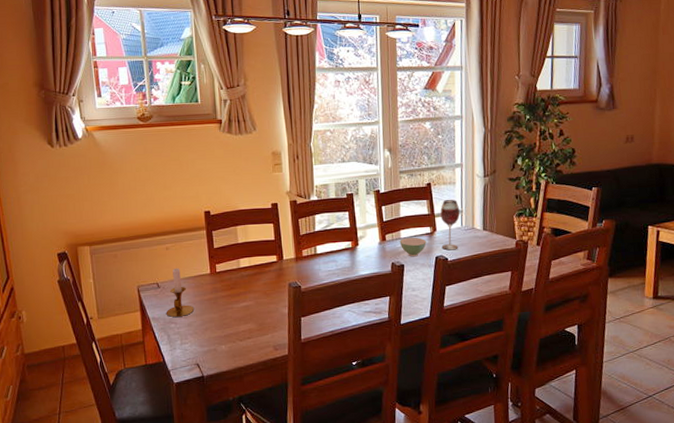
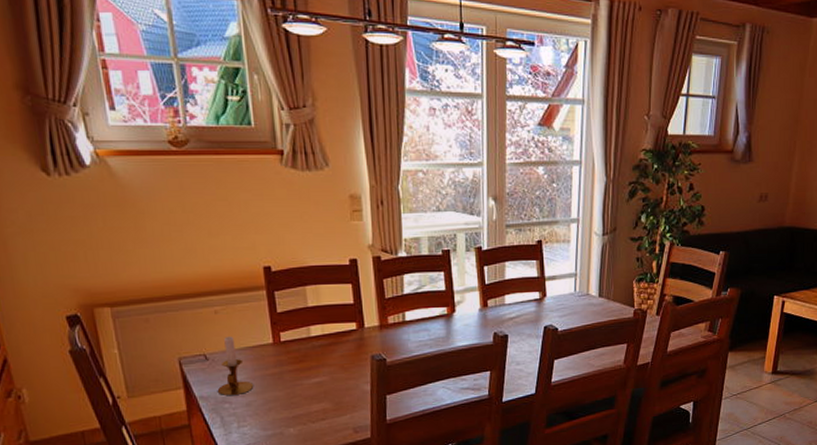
bowl: present [399,237,427,257] -> none [503,303,534,326]
wineglass: present [440,199,460,251] -> none [551,260,573,319]

